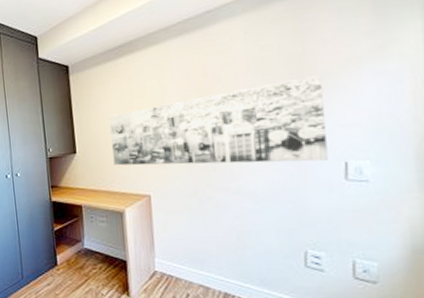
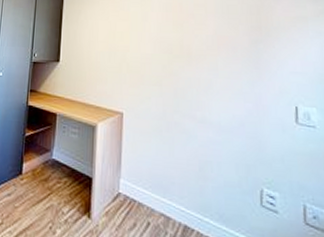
wall art: present [109,75,328,166] -> none [92,26,281,103]

